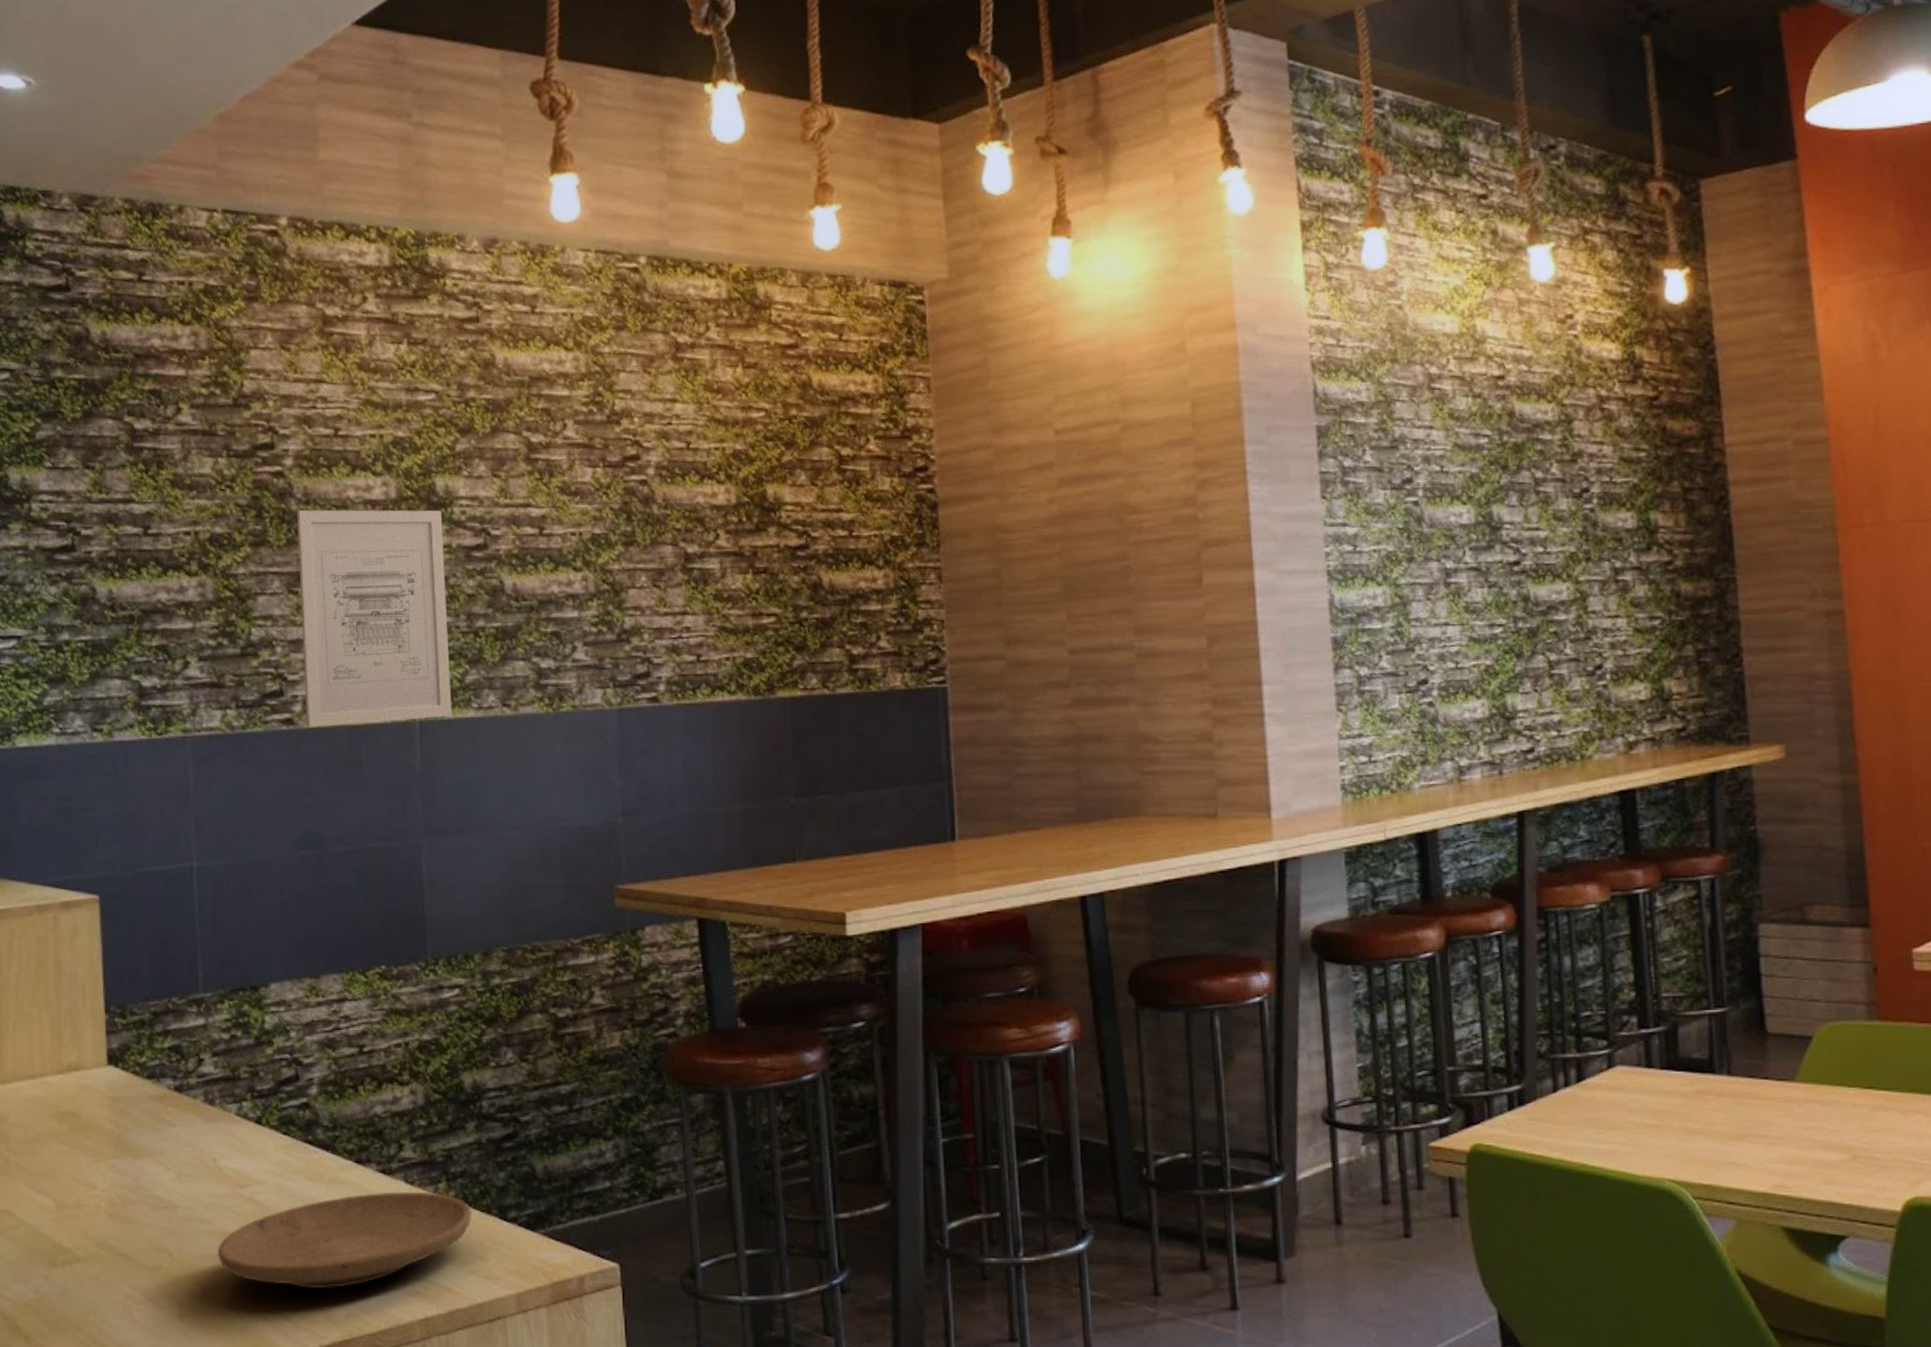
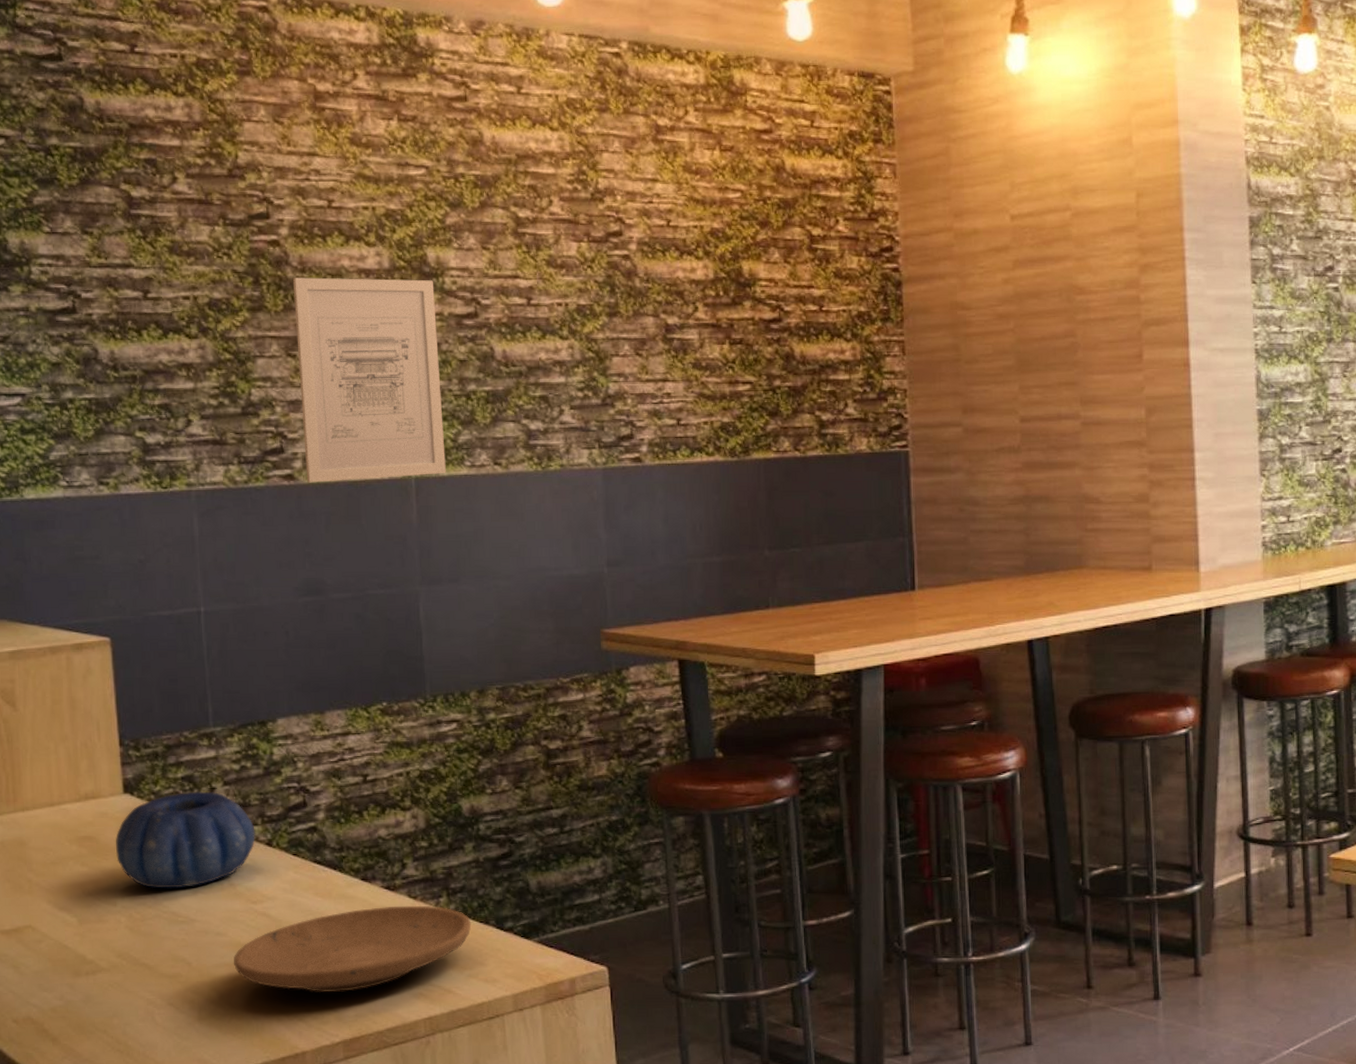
decorative bowl: none [97,1063,244,1170] -> present [115,791,255,889]

